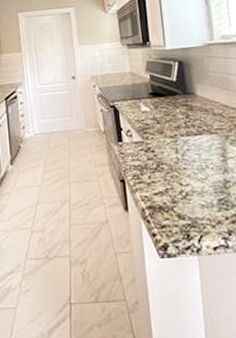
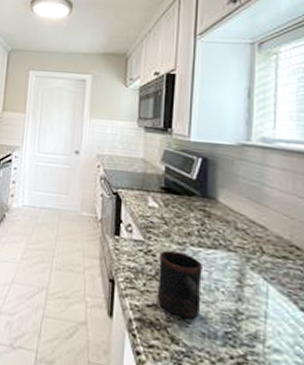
mug: none [157,144,197,196] -> present [156,250,202,318]

